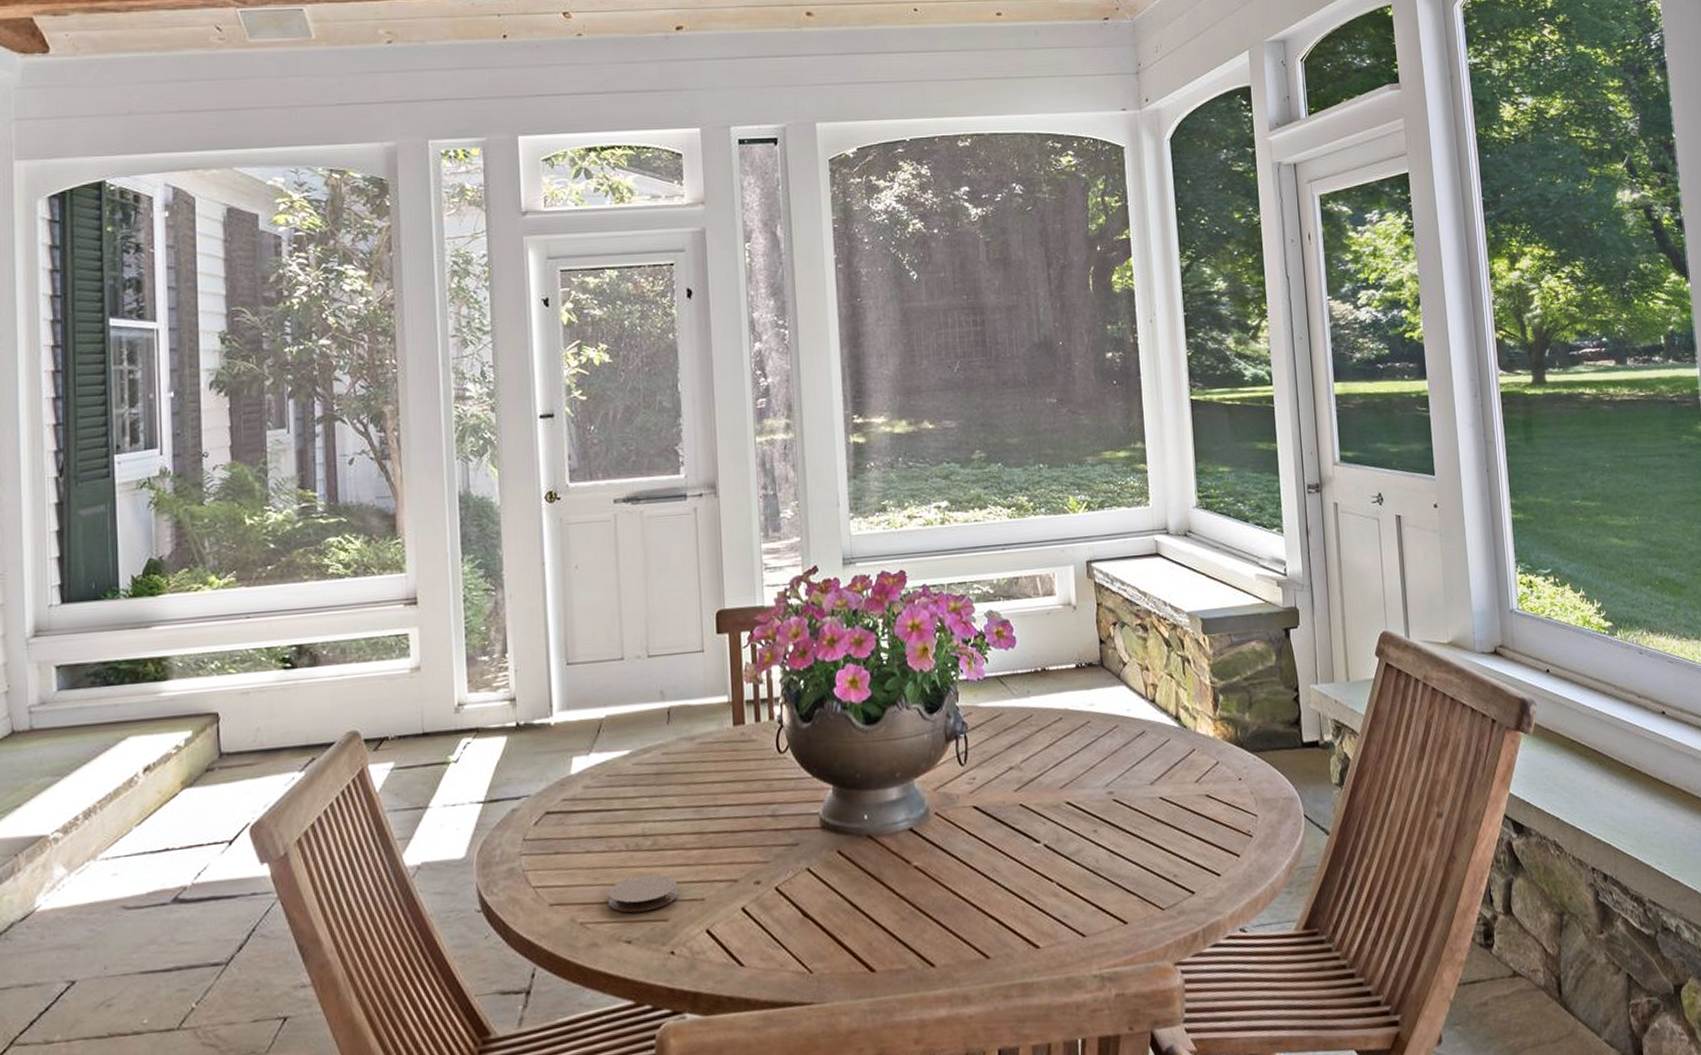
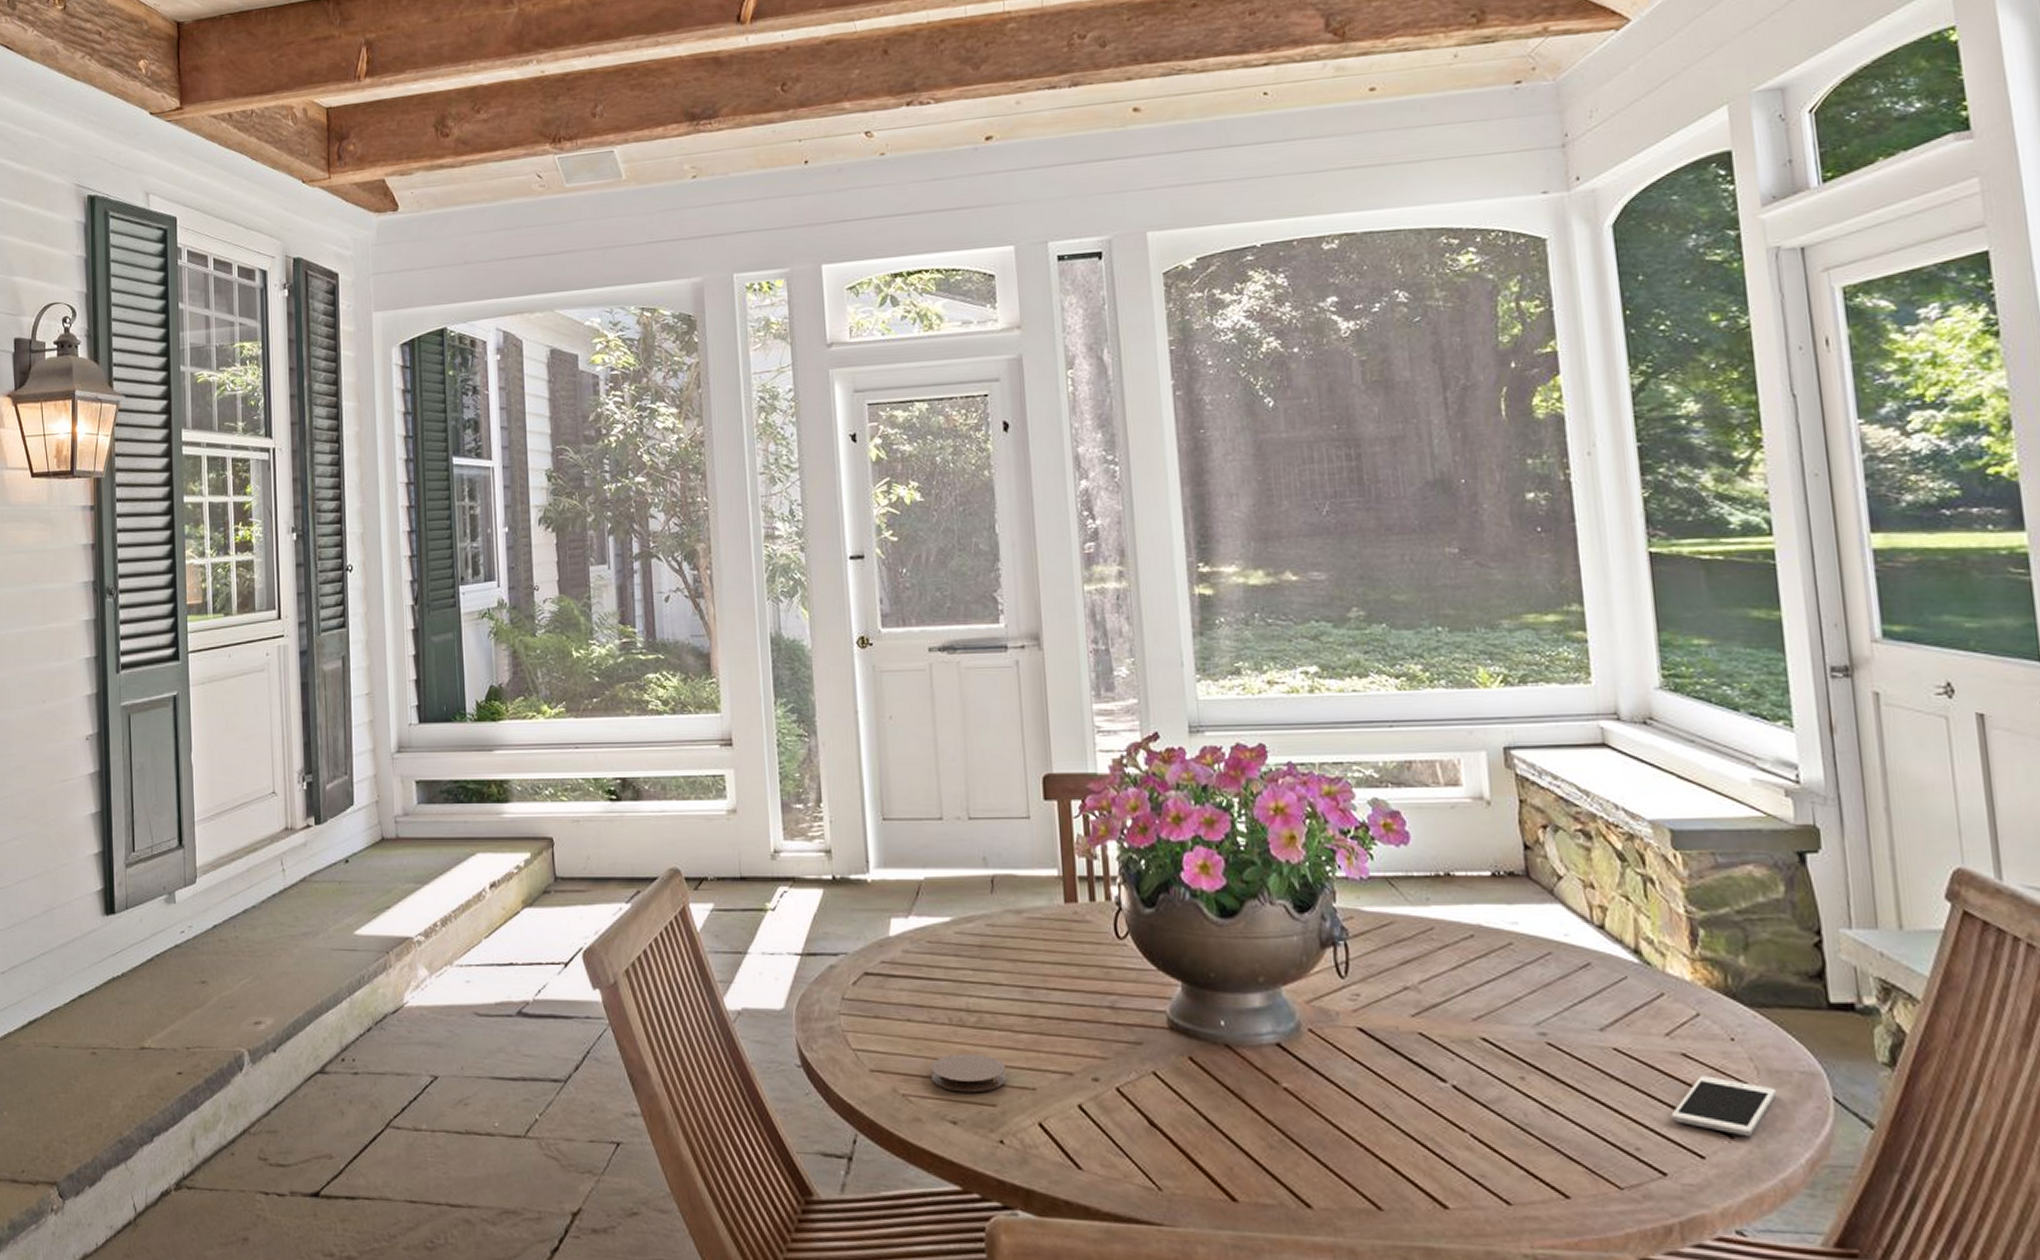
cell phone: none [1198,810,1268,854] -> present [1671,1075,1777,1137]

